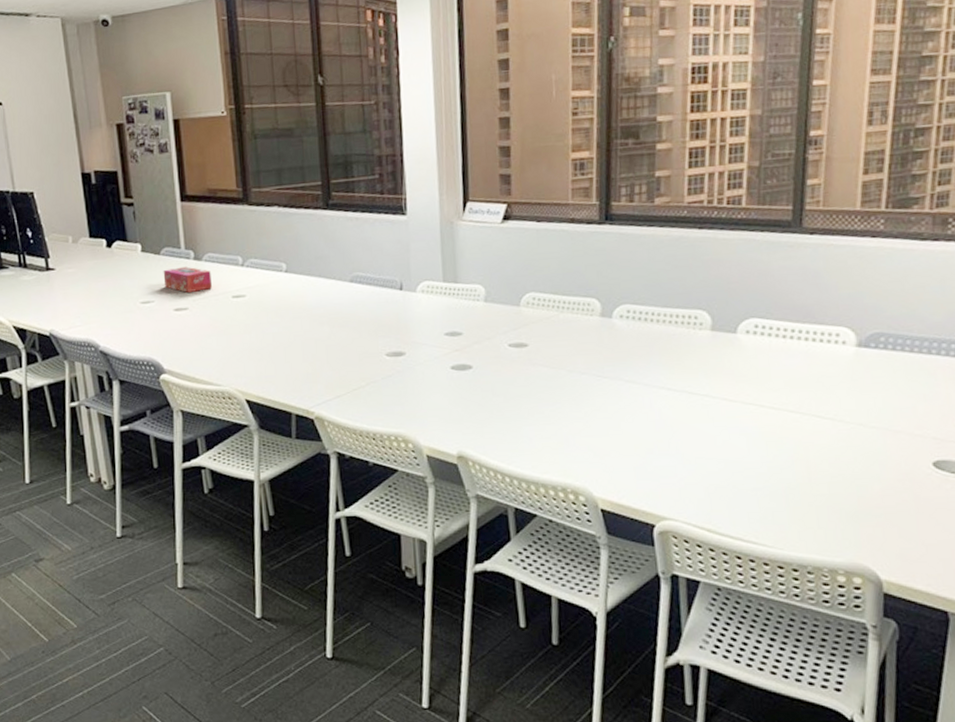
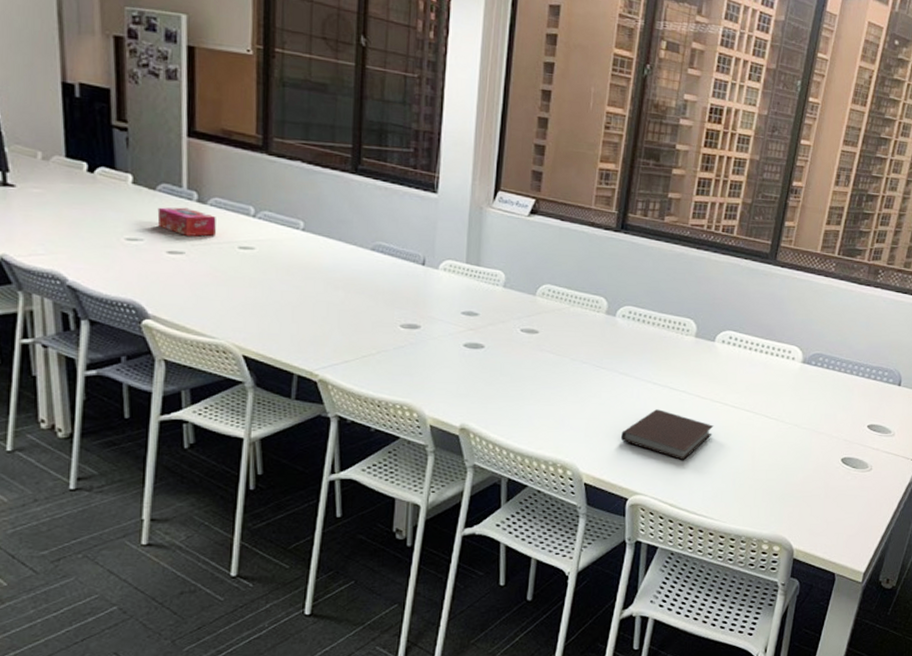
notebook: none [637,418,751,478] -> present [621,409,714,461]

